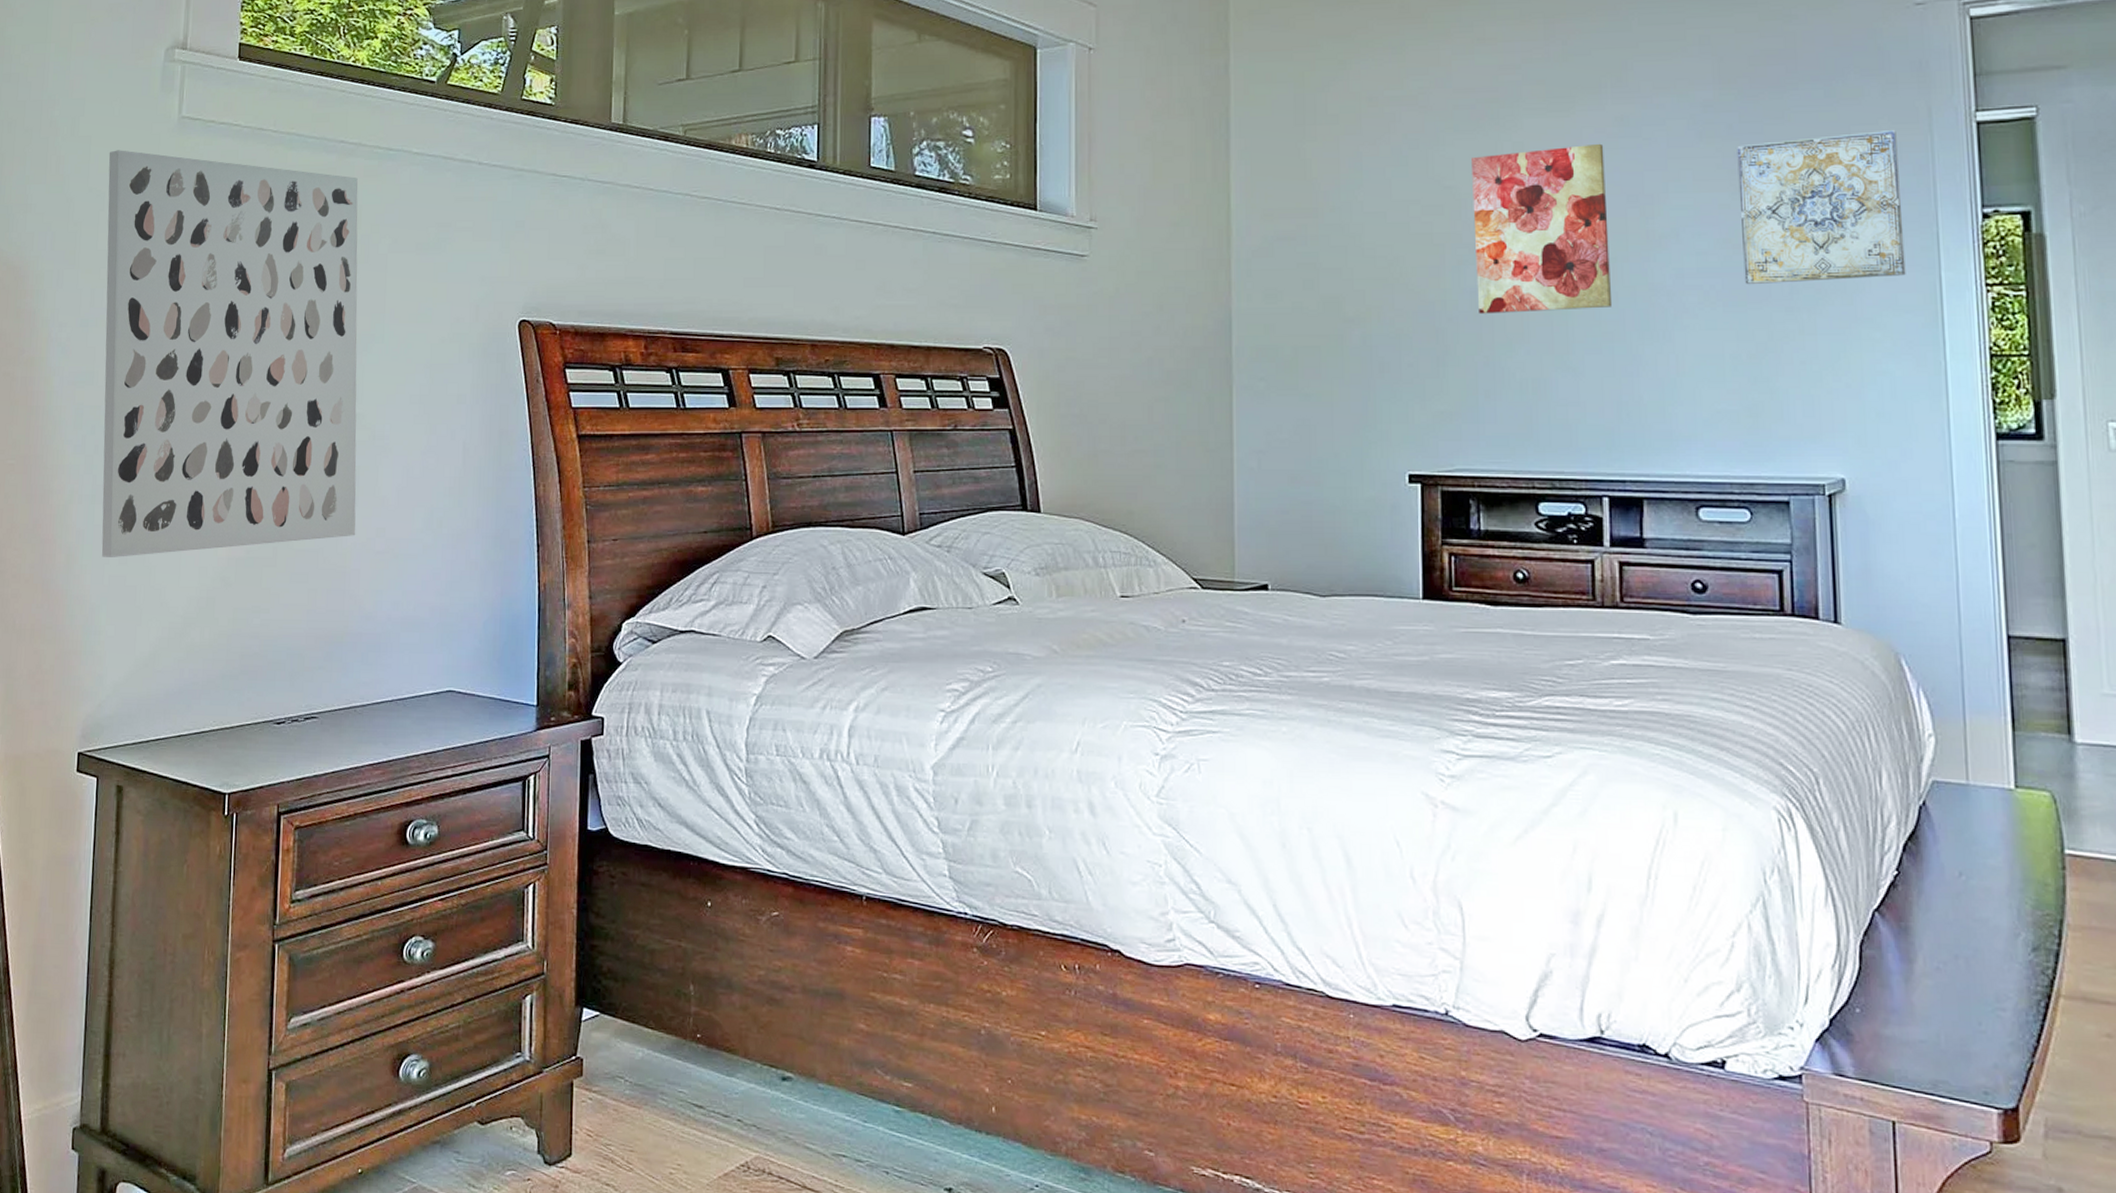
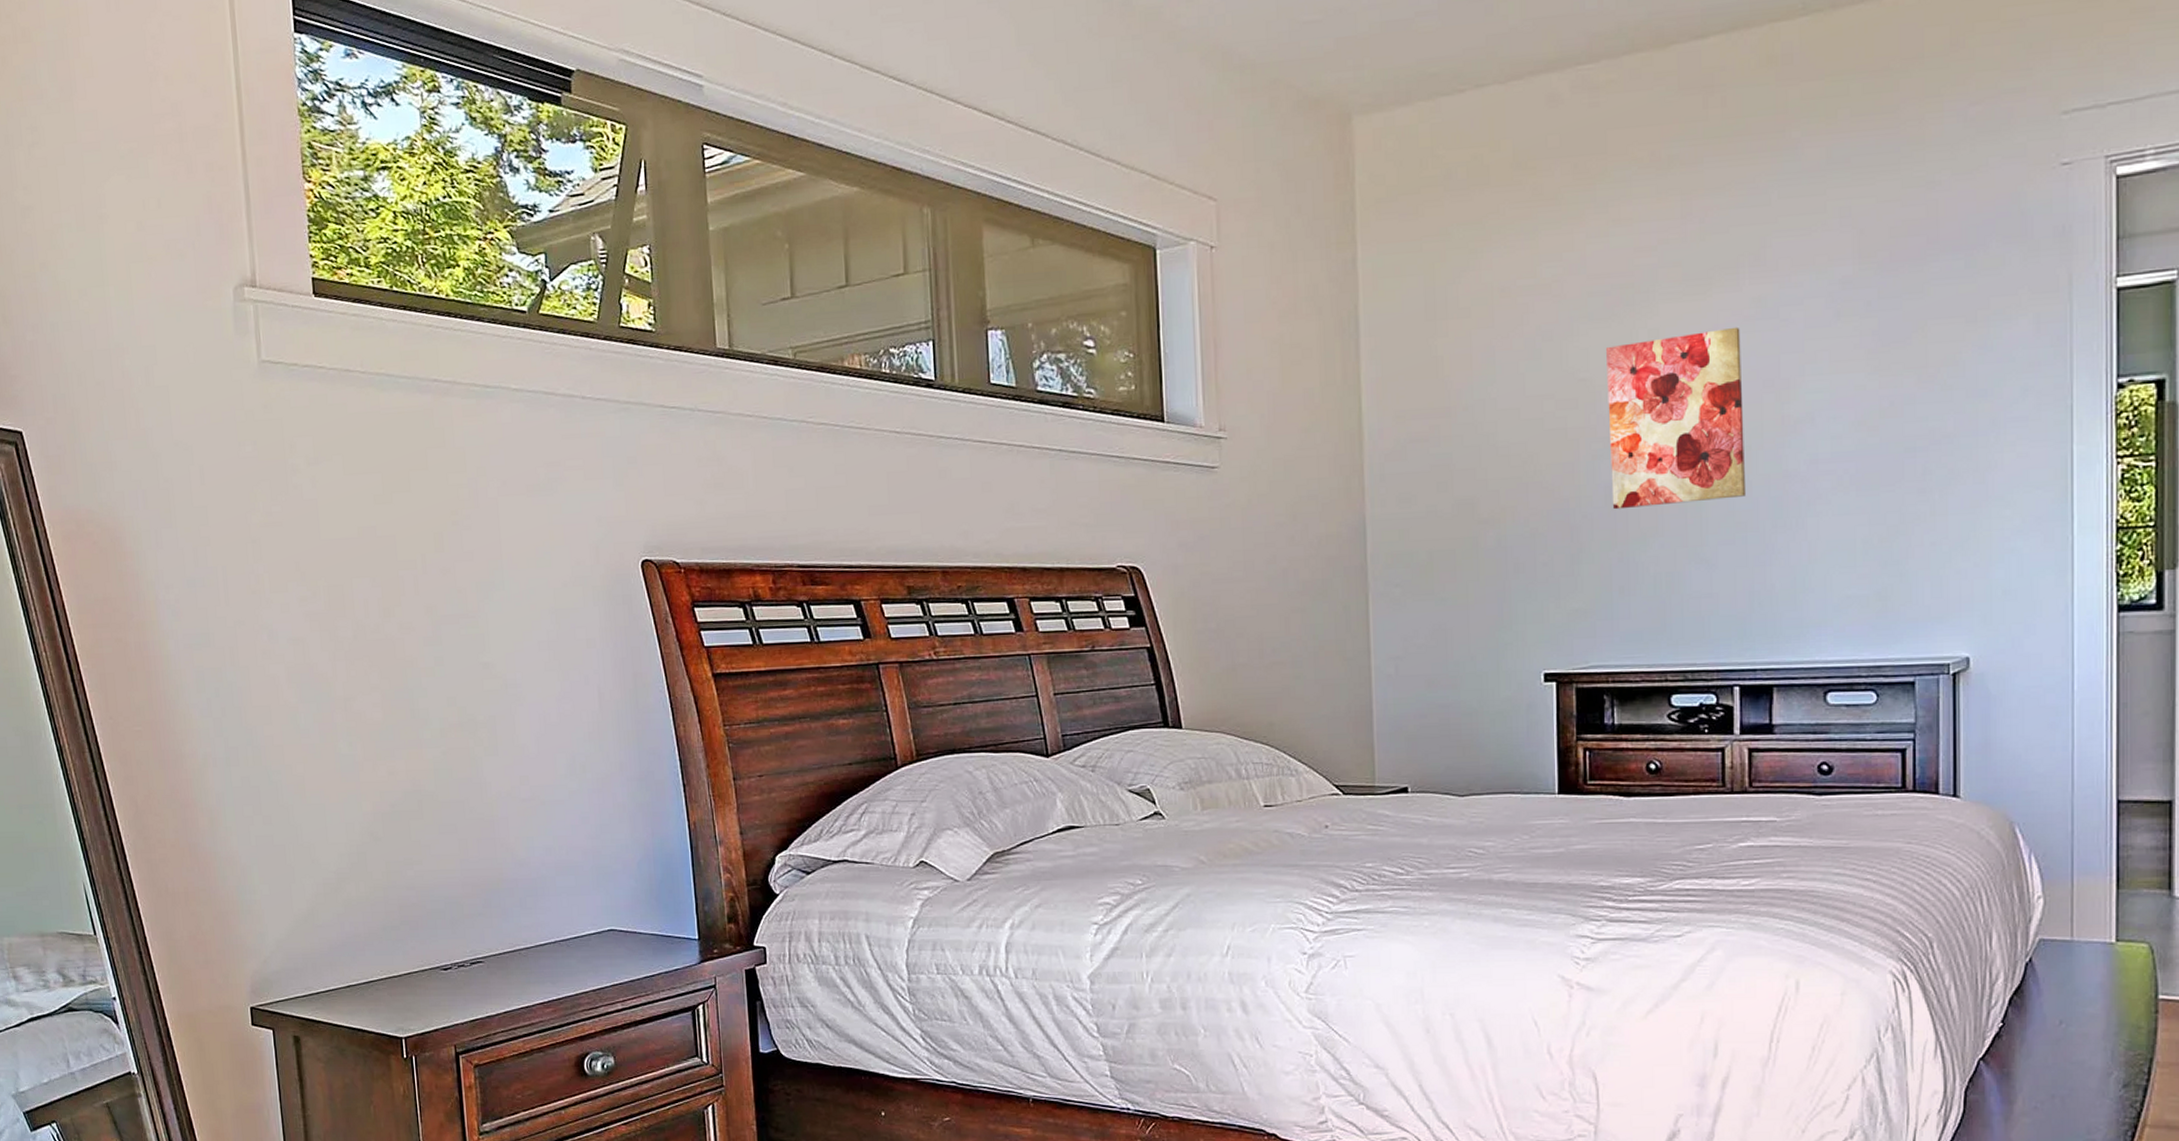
wall art: present [101,150,358,557] -> none [190,399,500,818]
wall art: present [1737,130,1906,284] -> none [1875,300,2038,467]

